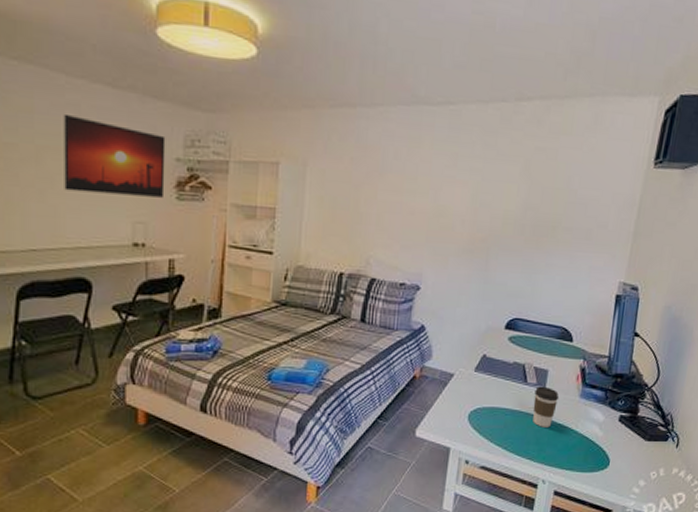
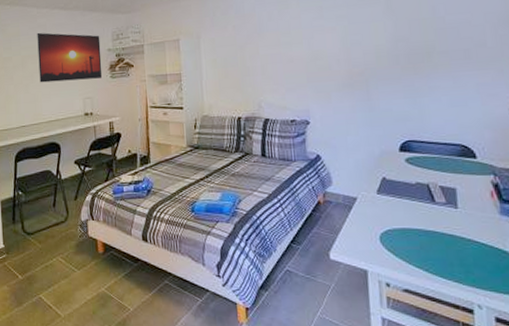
coffee cup: present [533,386,559,428] -> none [446,205,476,248]

